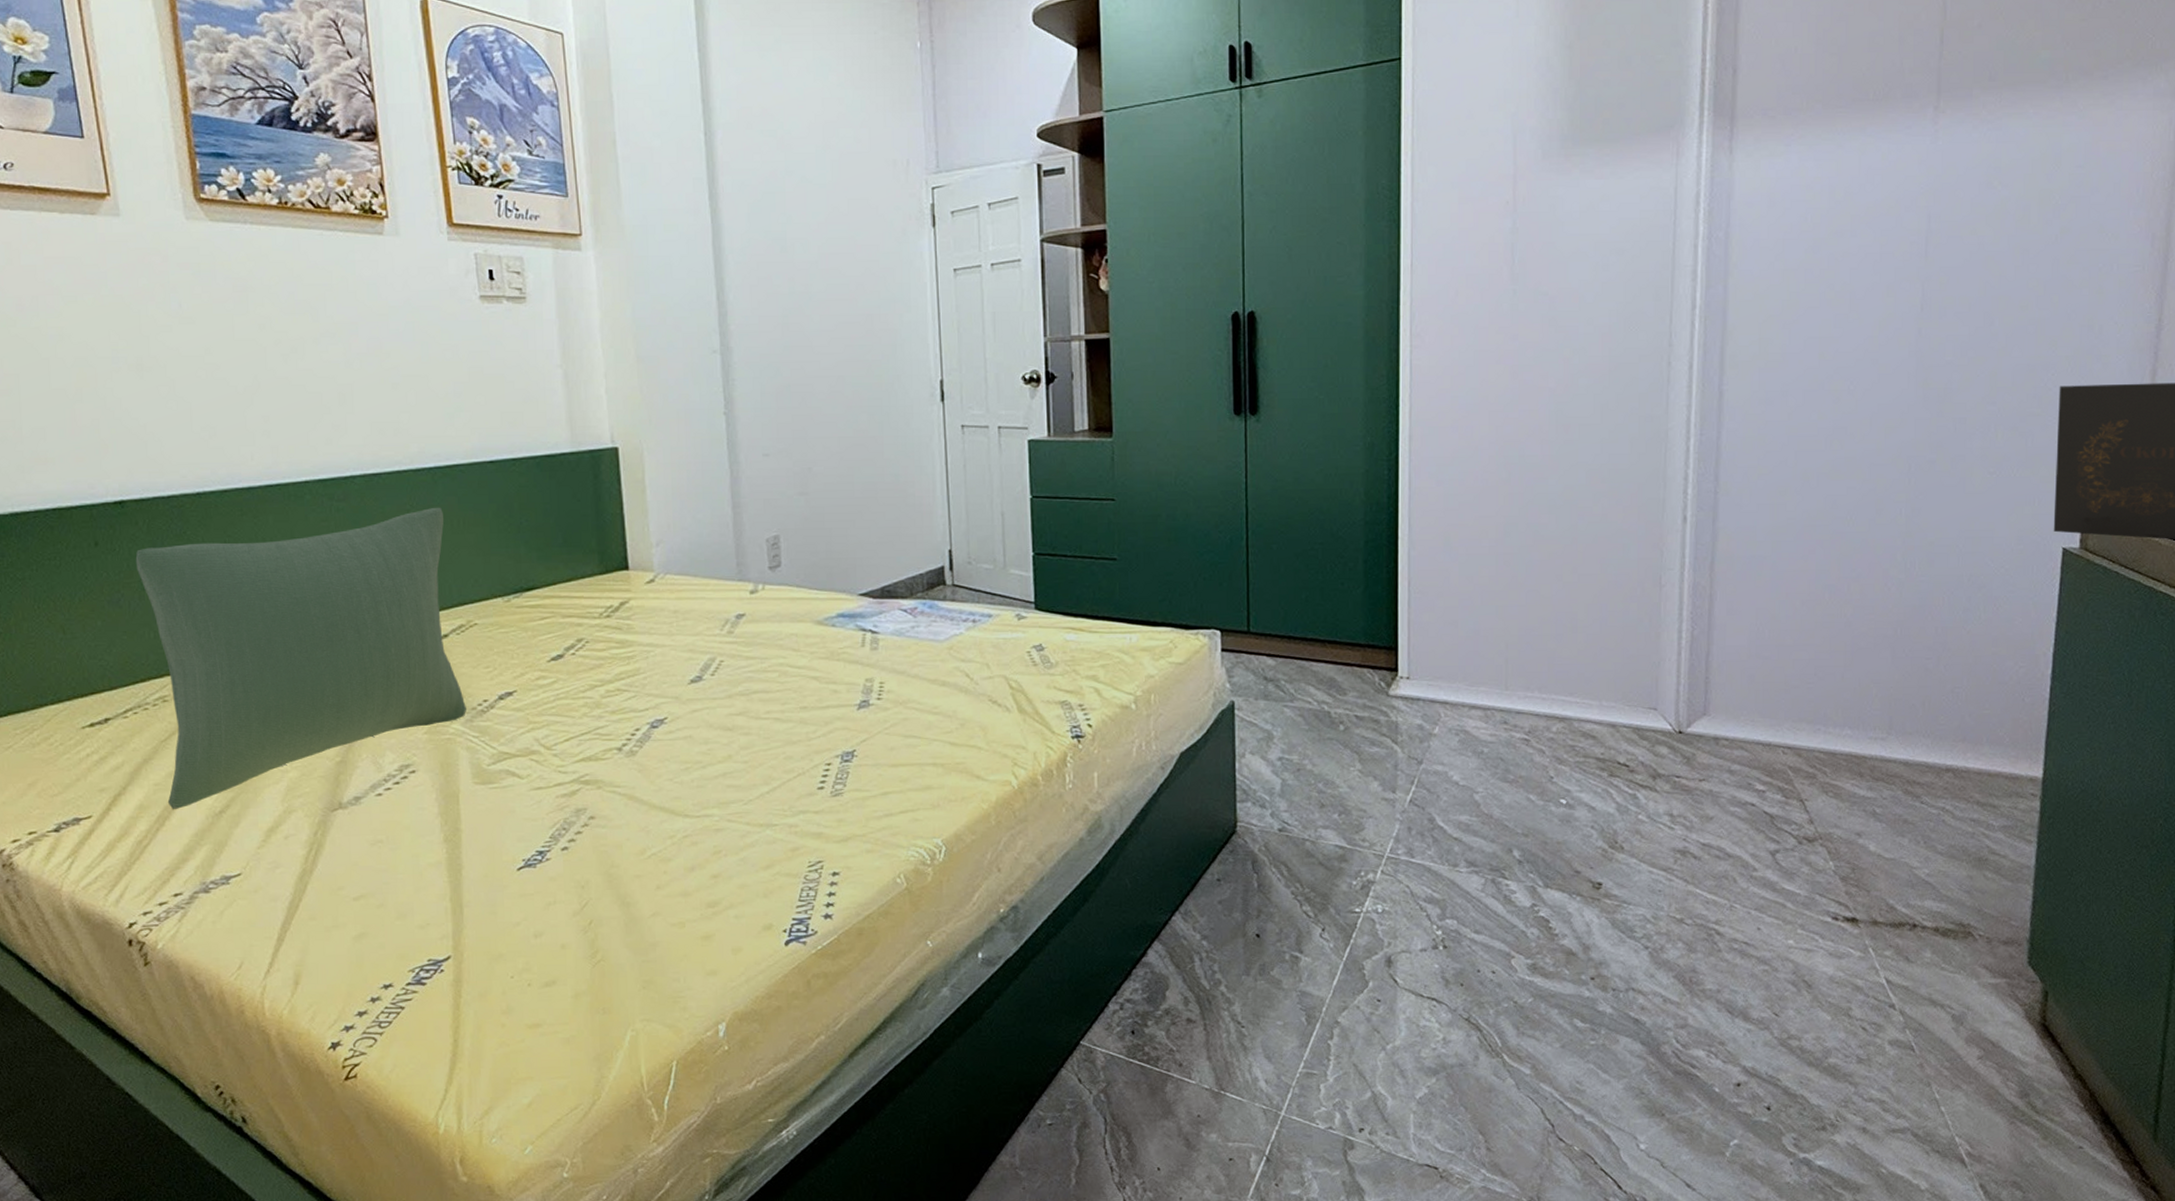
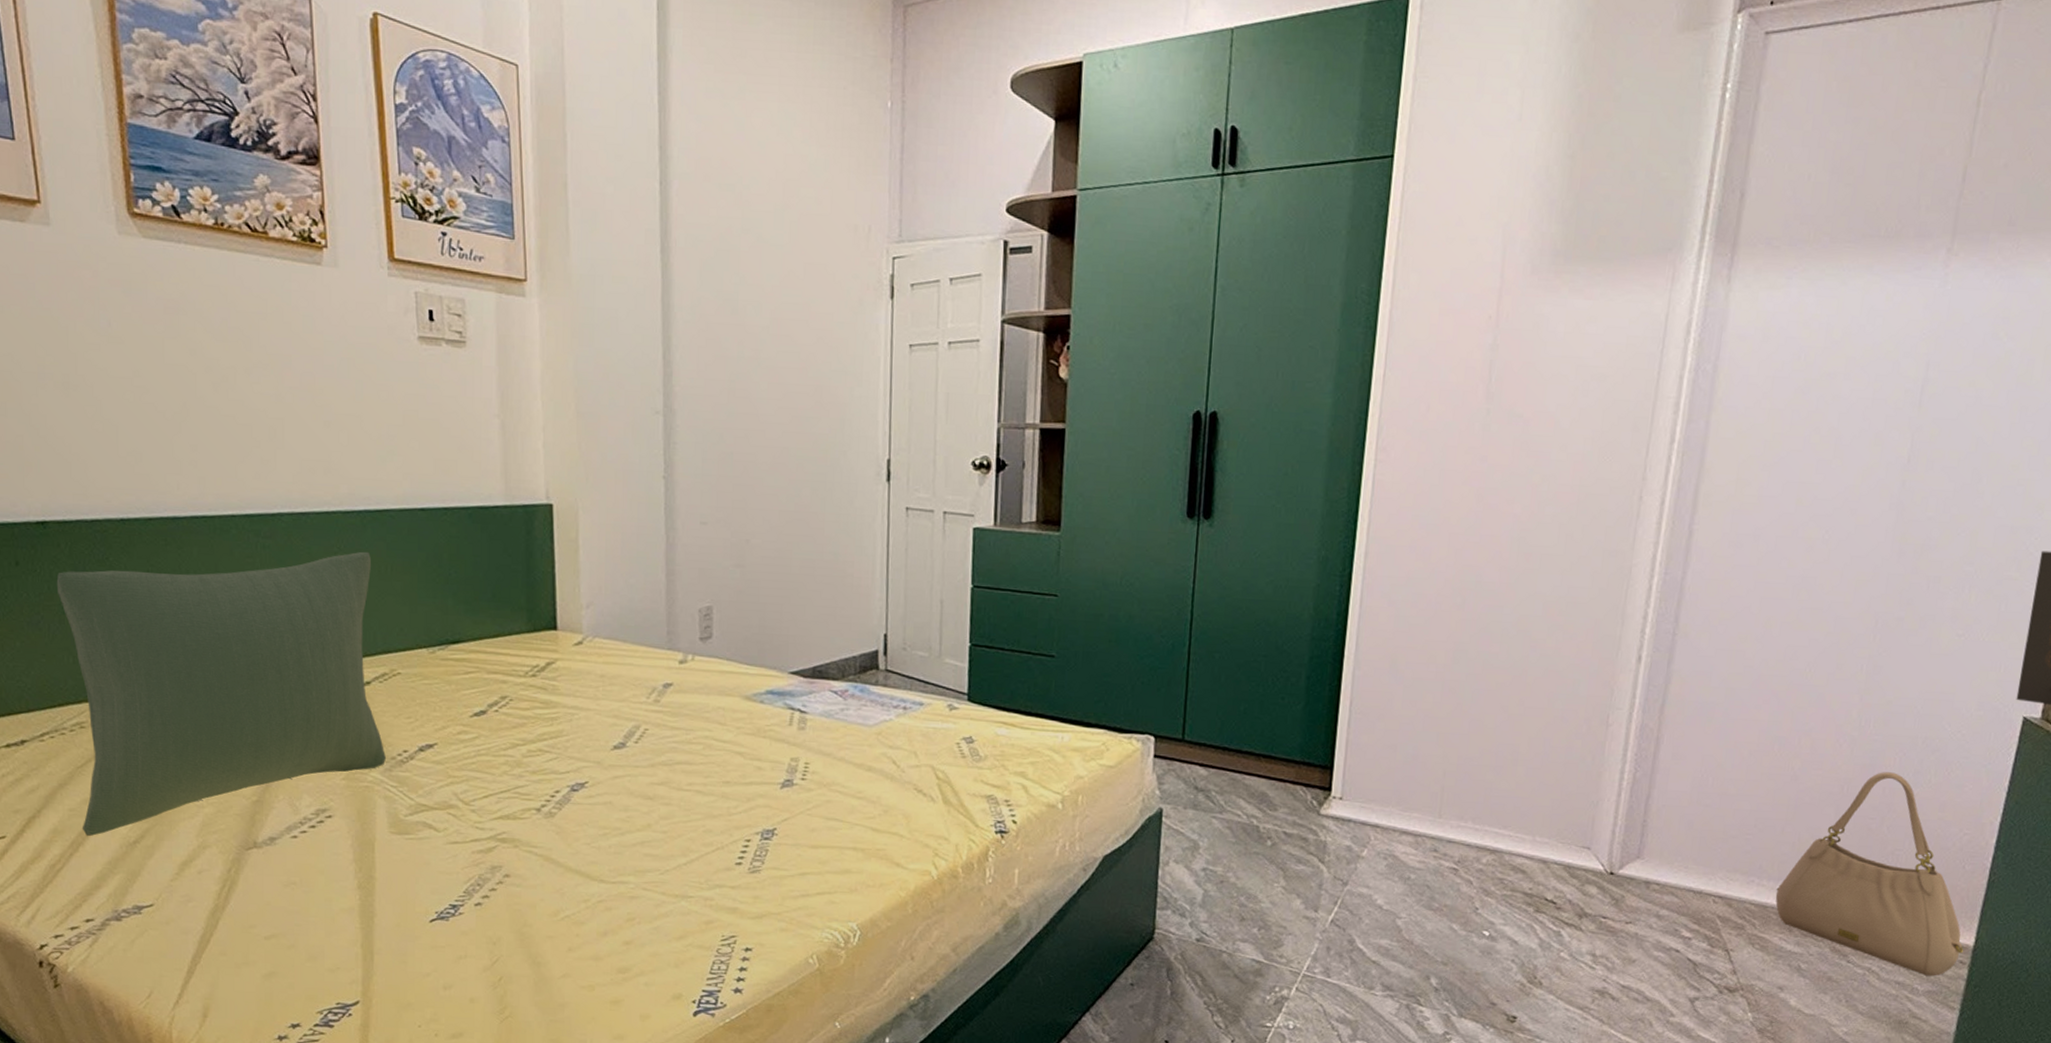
handbag: none [1843,612,2034,811] -> present [1775,772,1964,976]

